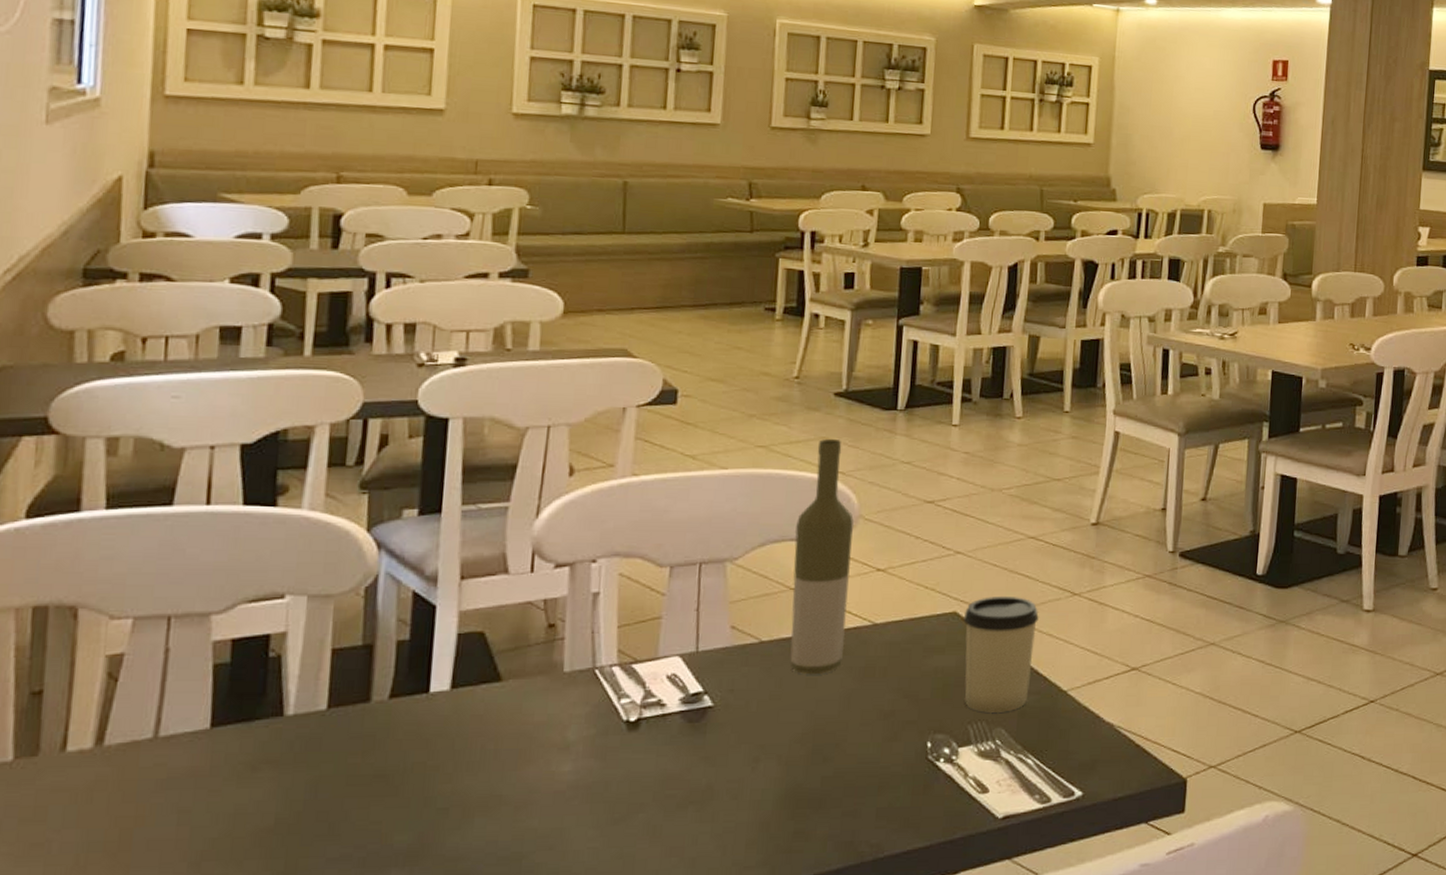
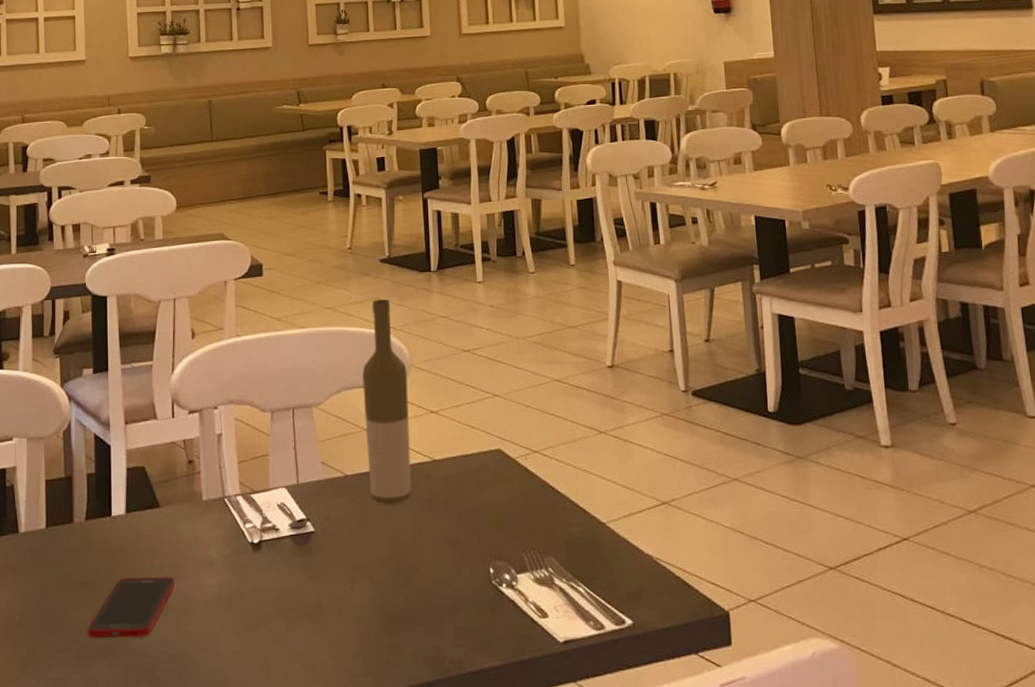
cell phone: none [379,764,514,843] -> present [88,576,175,639]
cup: present [963,595,1039,713] -> none [507,434,572,542]

